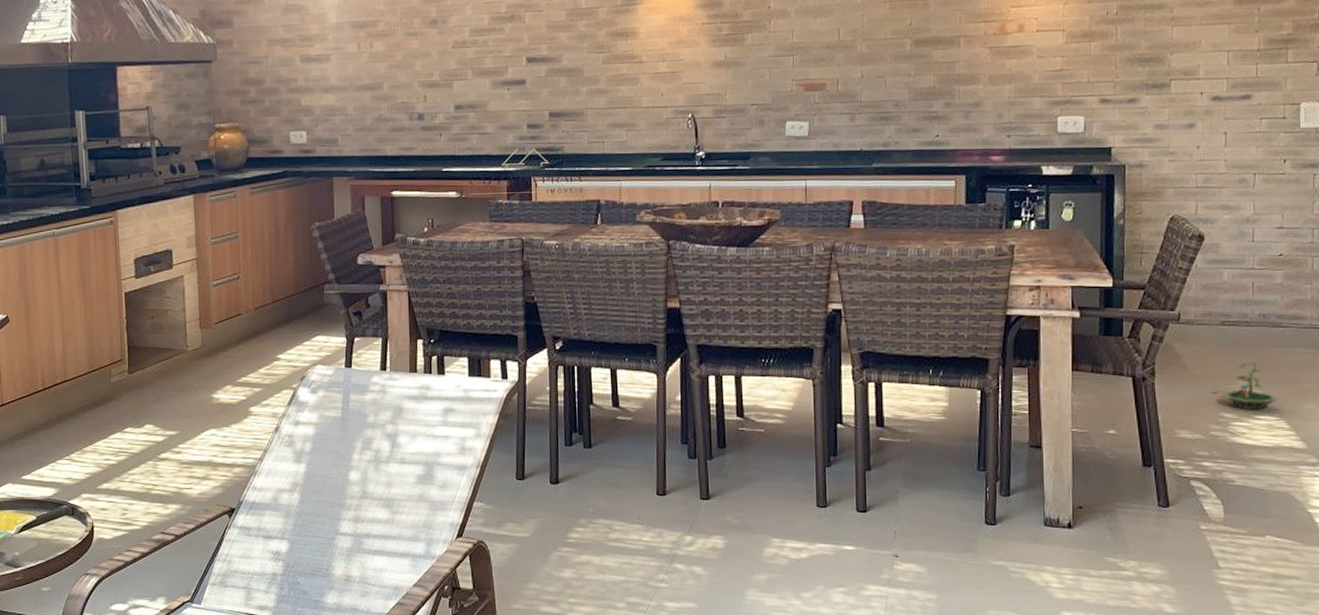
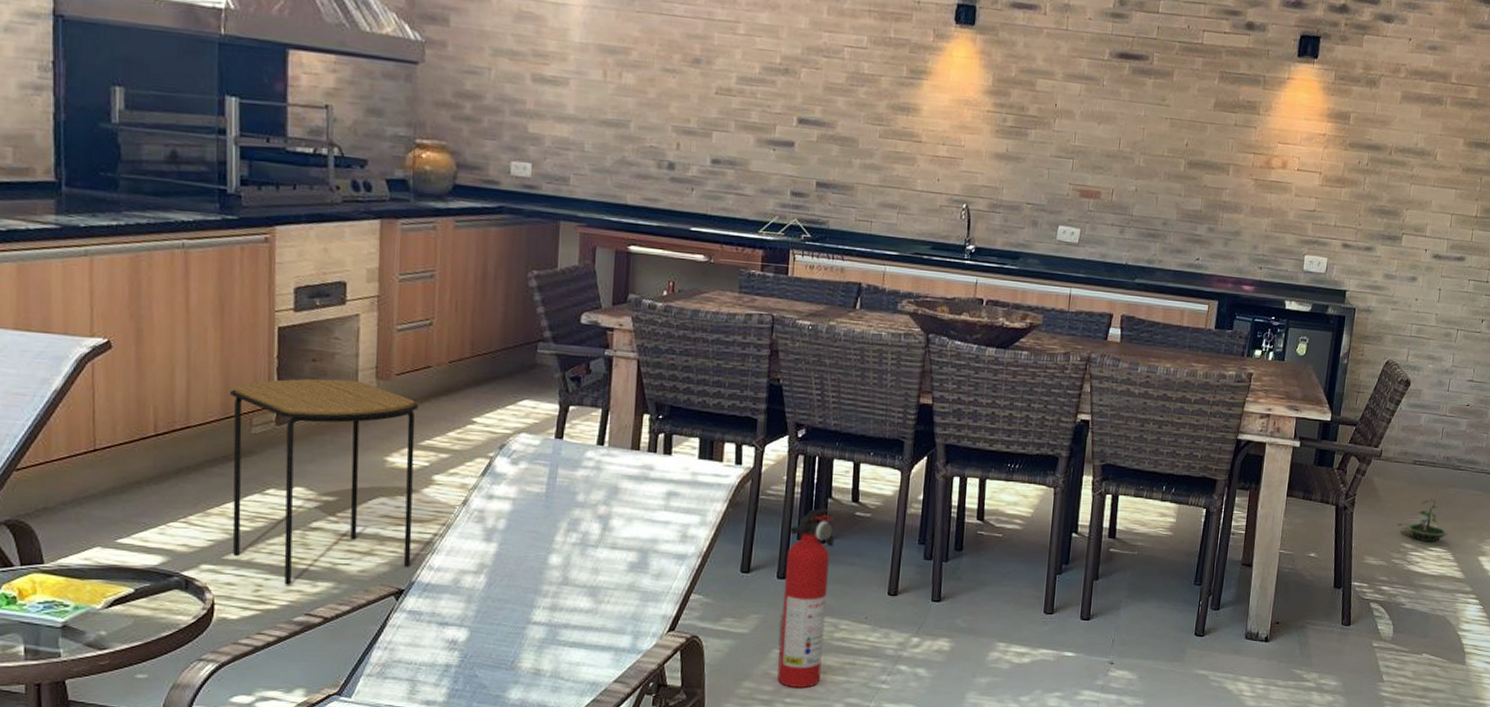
side table: none [94,332,238,508] -> present [230,378,419,585]
fire extinguisher: none [556,414,600,588] -> present [777,507,835,688]

